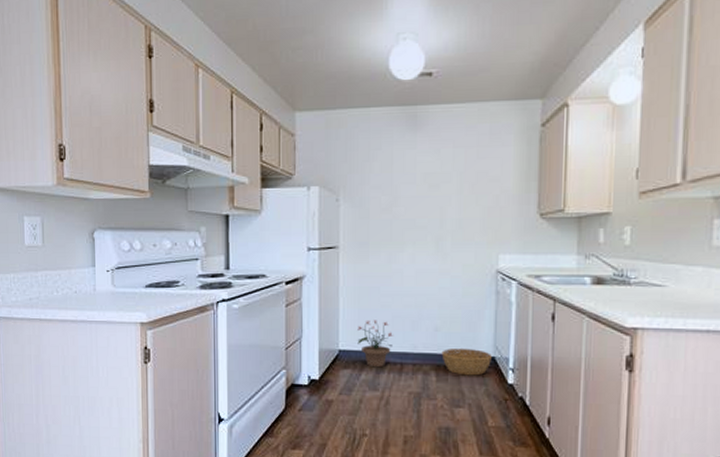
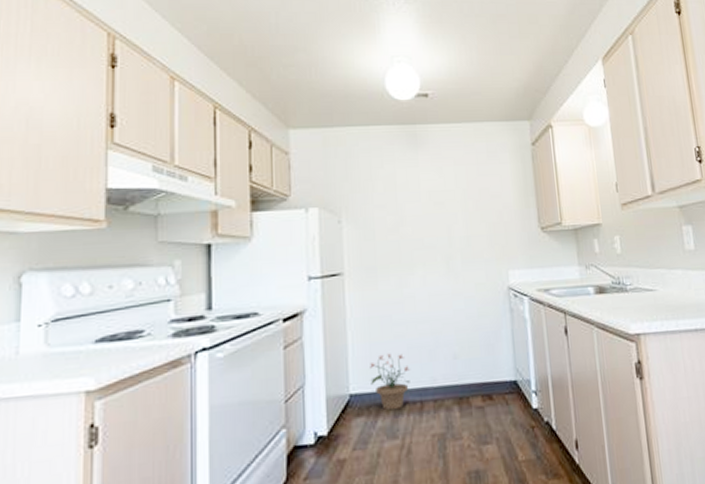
basket: present [441,348,493,376] -> none [463,374,515,406]

